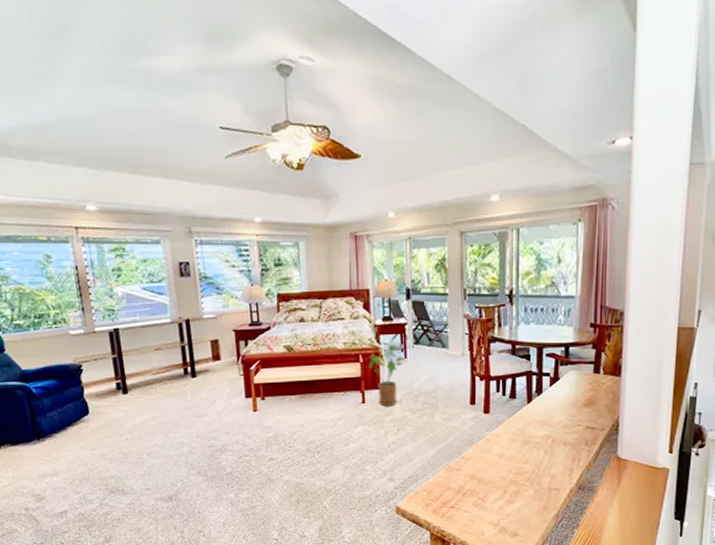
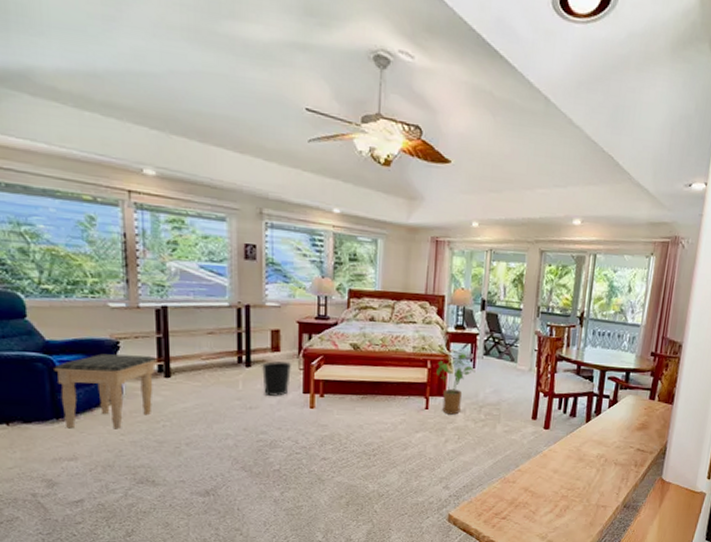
footstool: none [31,376,115,448] -> present [54,354,157,429]
wastebasket: none [206,369,233,403] -> present [262,361,292,396]

